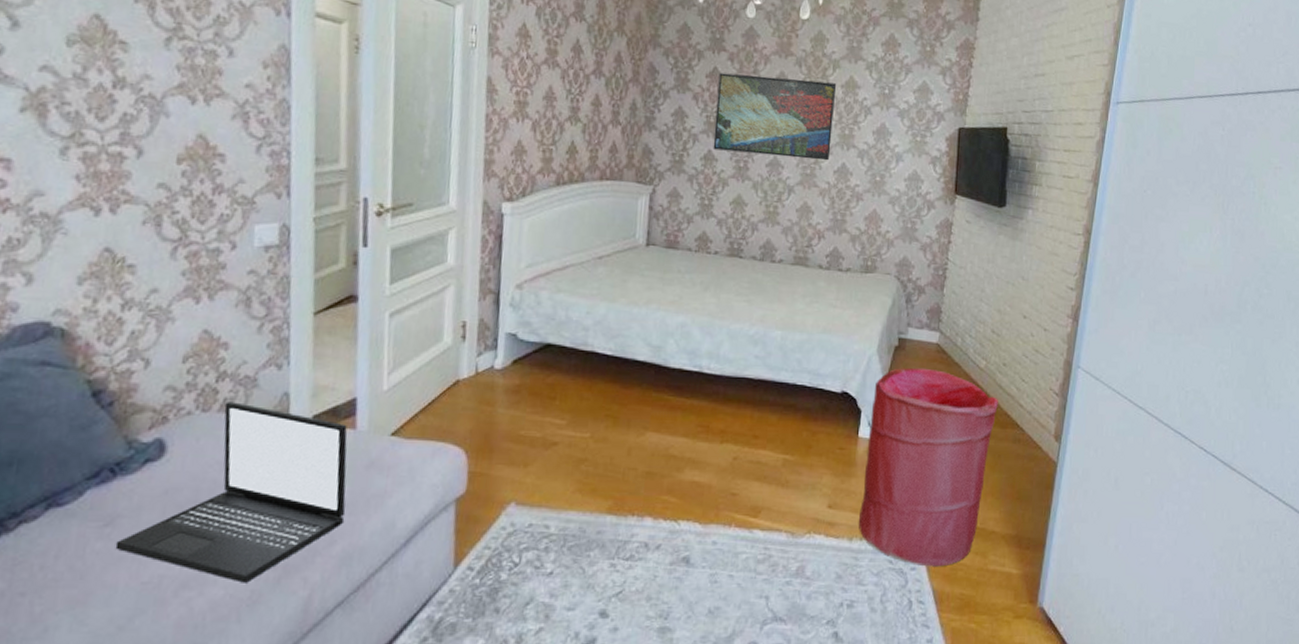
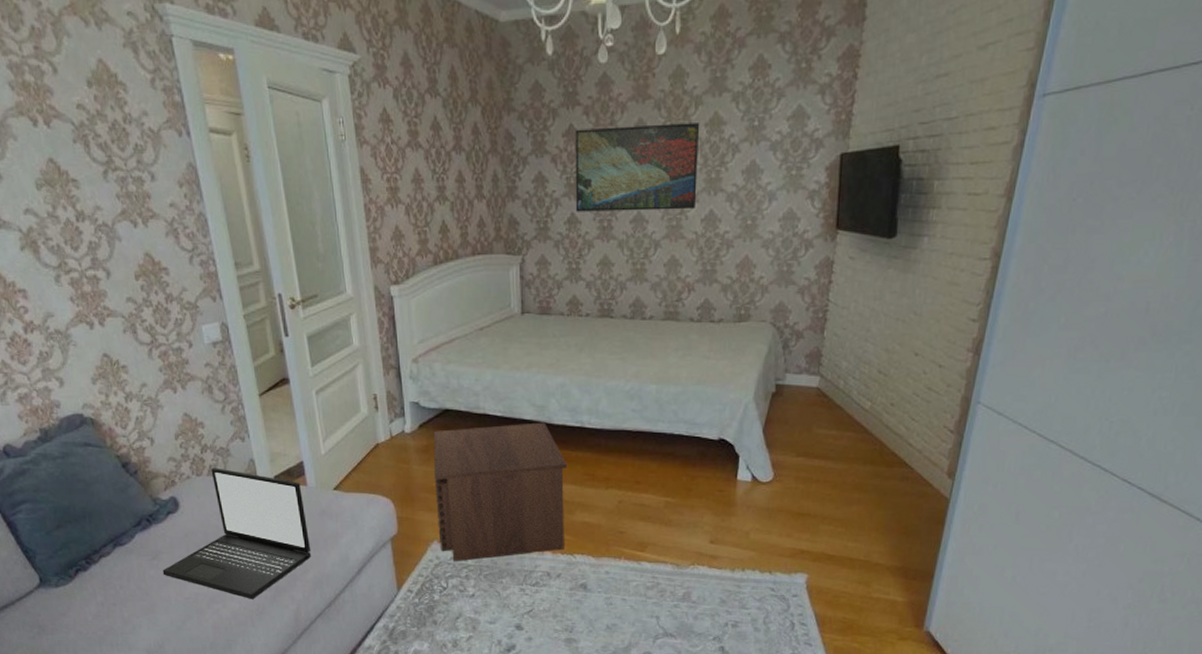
nightstand: none [517,364,681,530] -> present [433,422,568,562]
laundry hamper: present [858,367,998,567] -> none [739,412,885,594]

